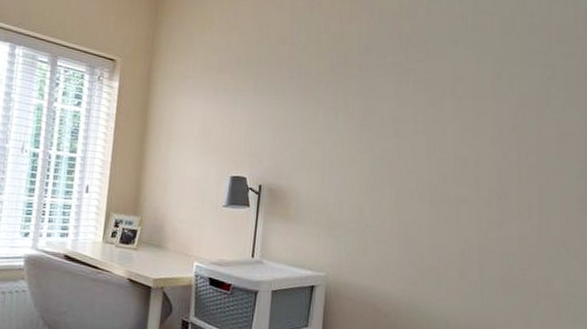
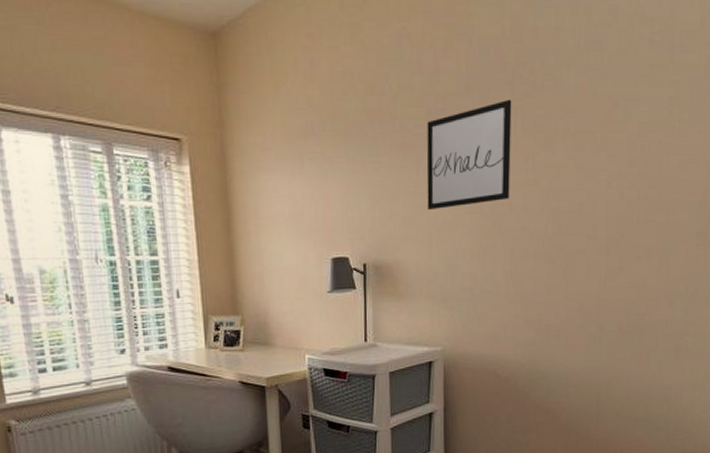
wall art: none [323,61,406,146] -> present [426,99,512,211]

